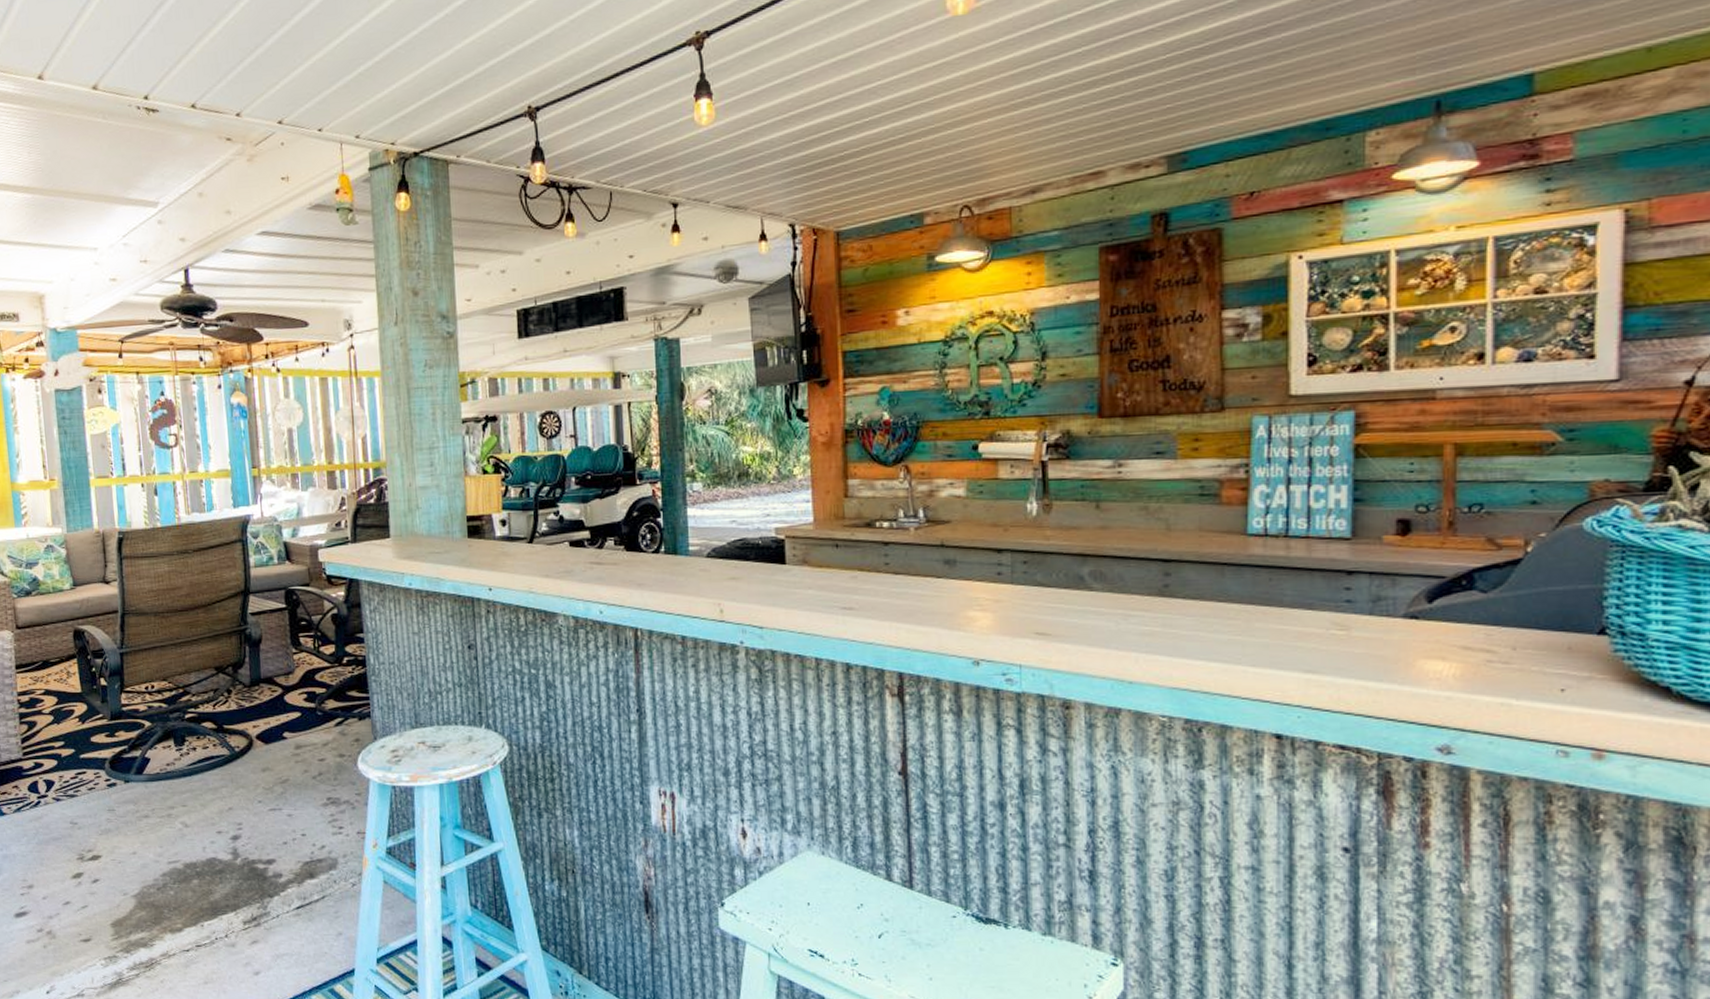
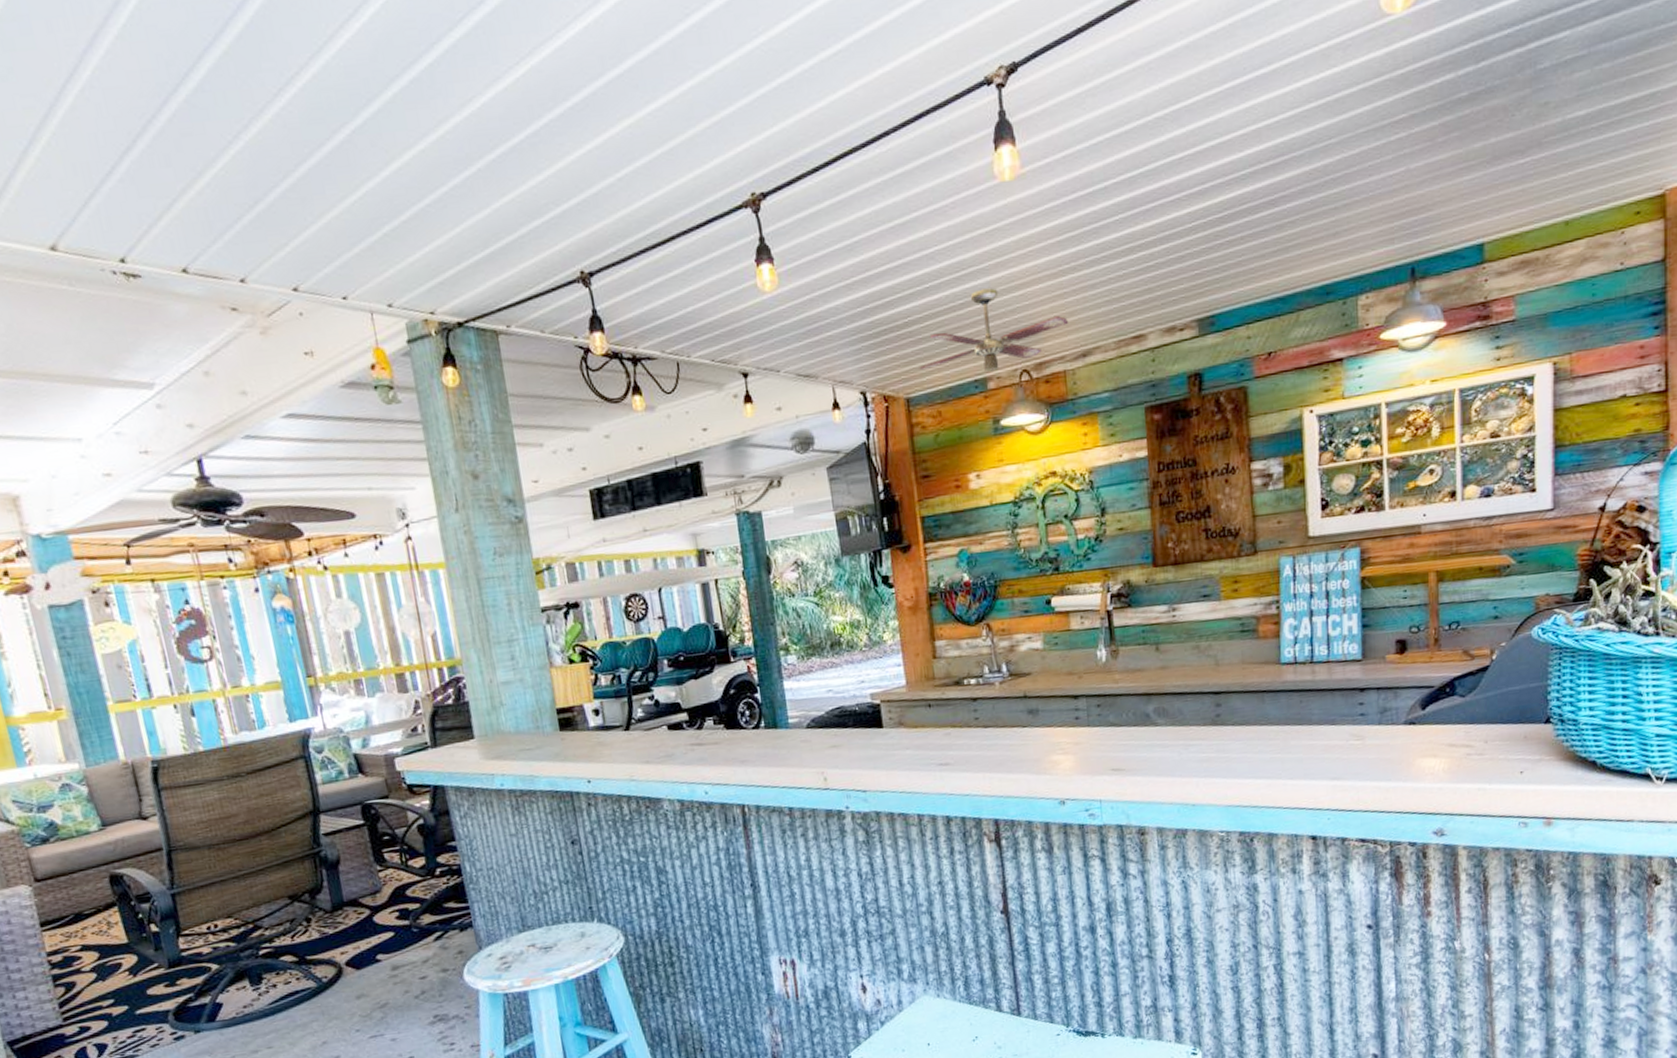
ceiling fan: none [852,122,1017,207] -> present [919,288,1068,372]

